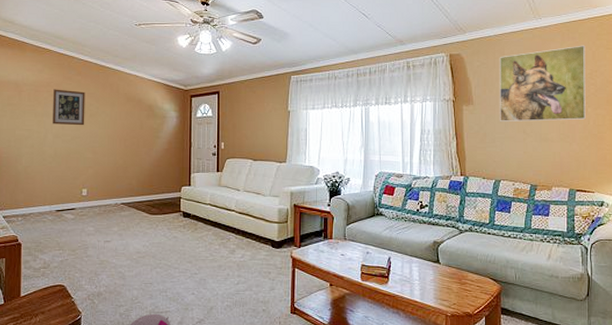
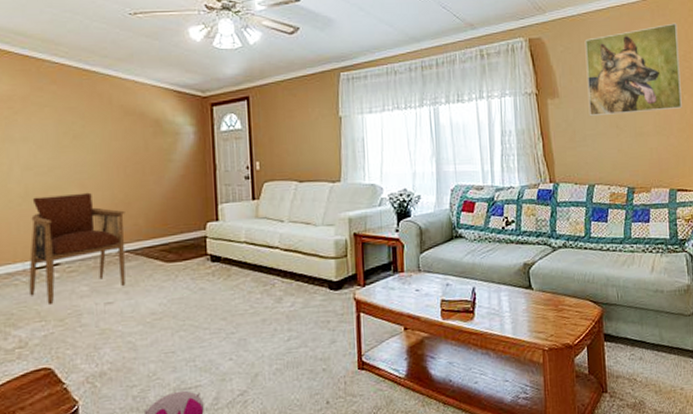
wall art: present [53,89,85,126] -> none [17,104,66,152]
armchair: none [53,157,123,238] -> present [29,192,126,304]

